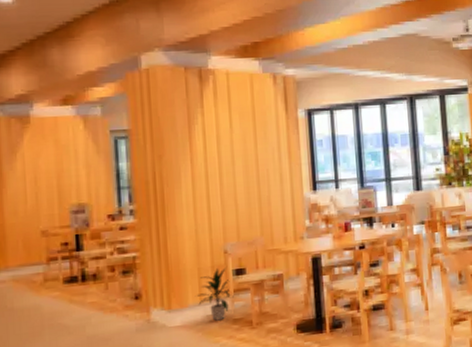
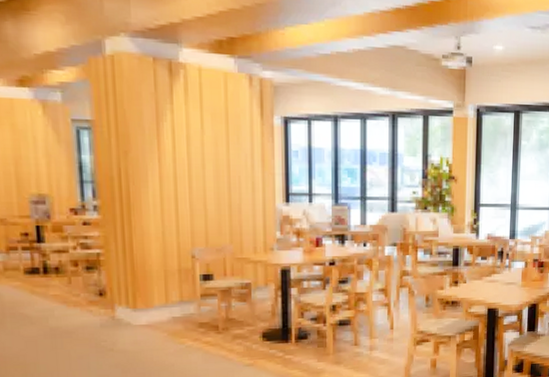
indoor plant: present [195,267,234,321] -> none [161,272,201,323]

